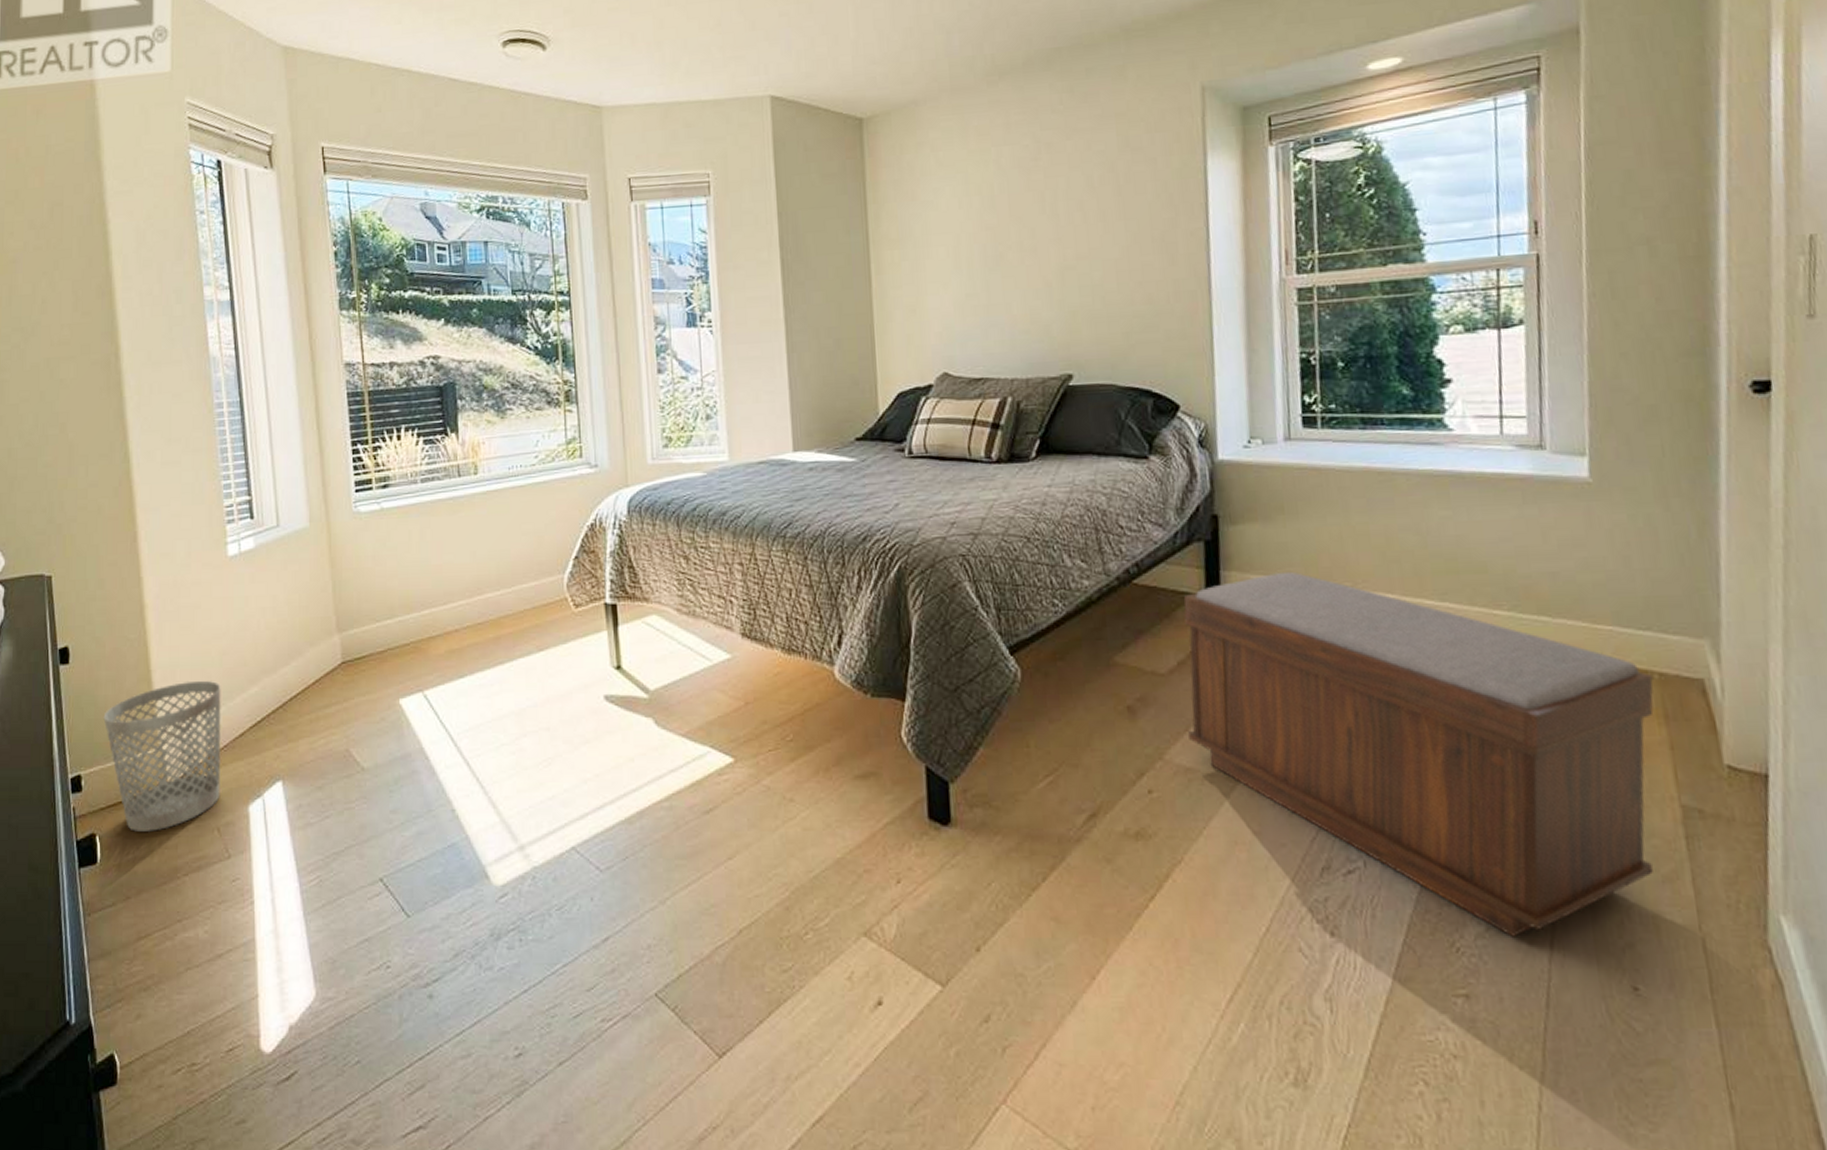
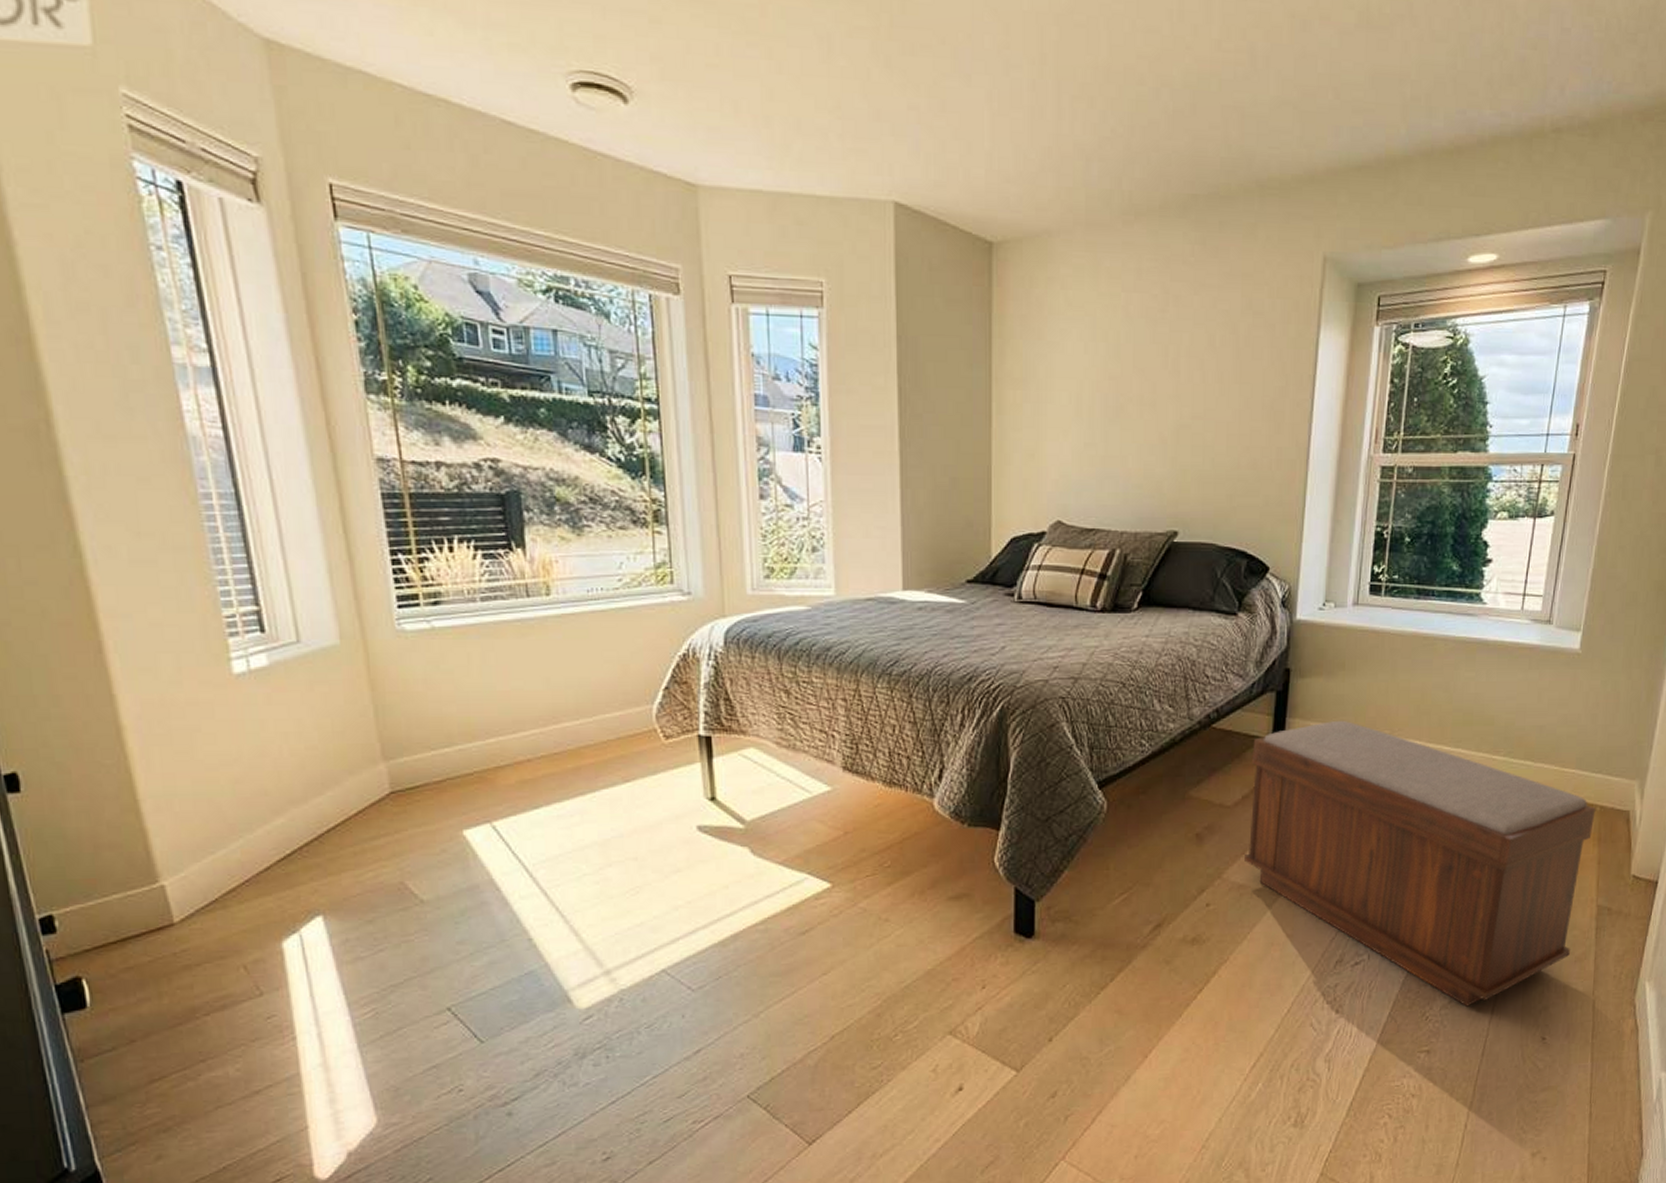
wastebasket: present [103,680,221,832] -> none [77,811,245,973]

